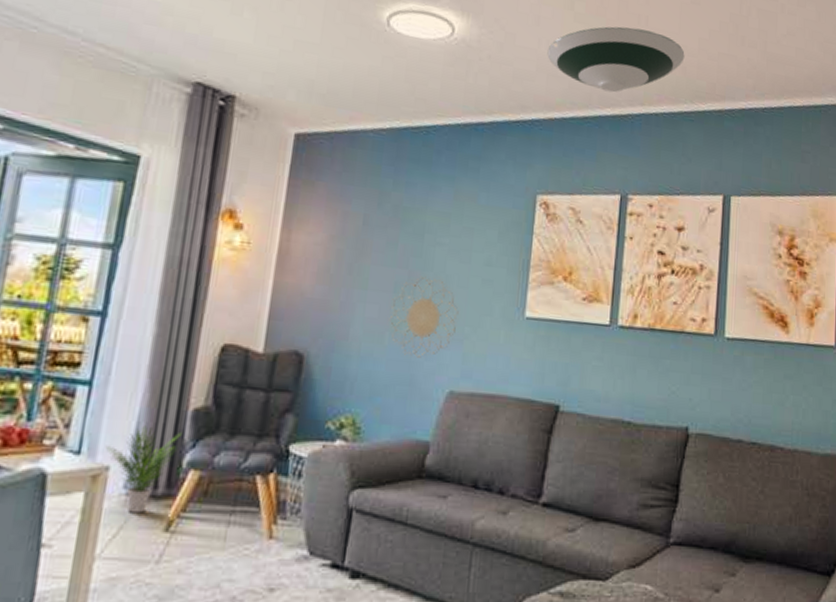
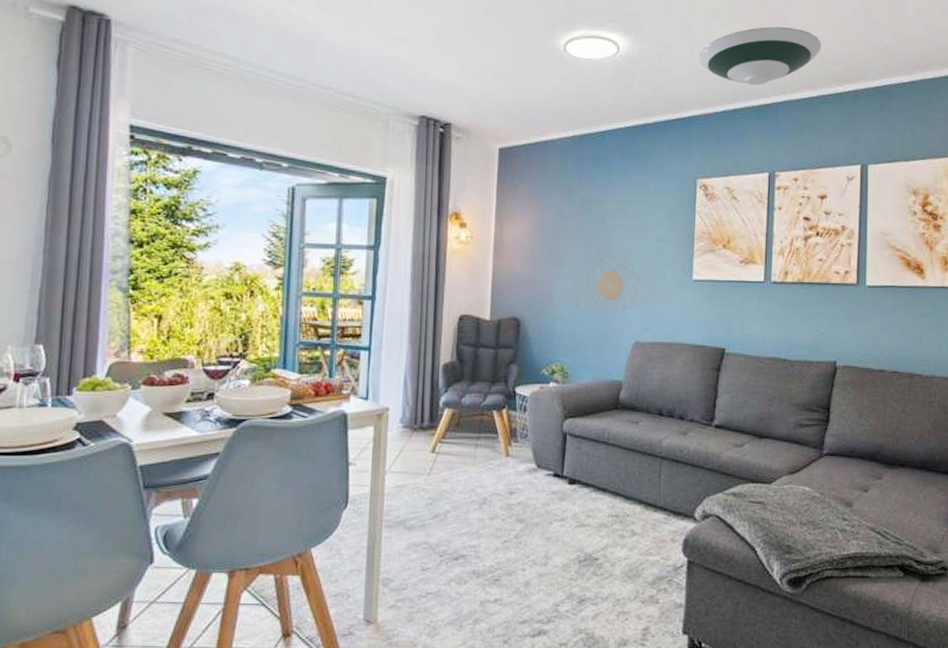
potted plant: present [106,425,182,513] -> none [385,377,437,440]

